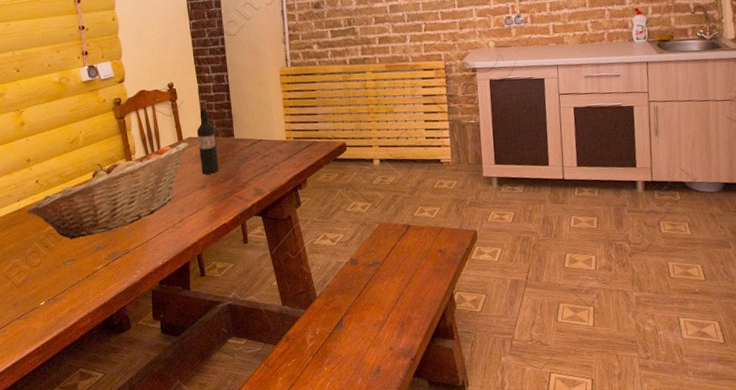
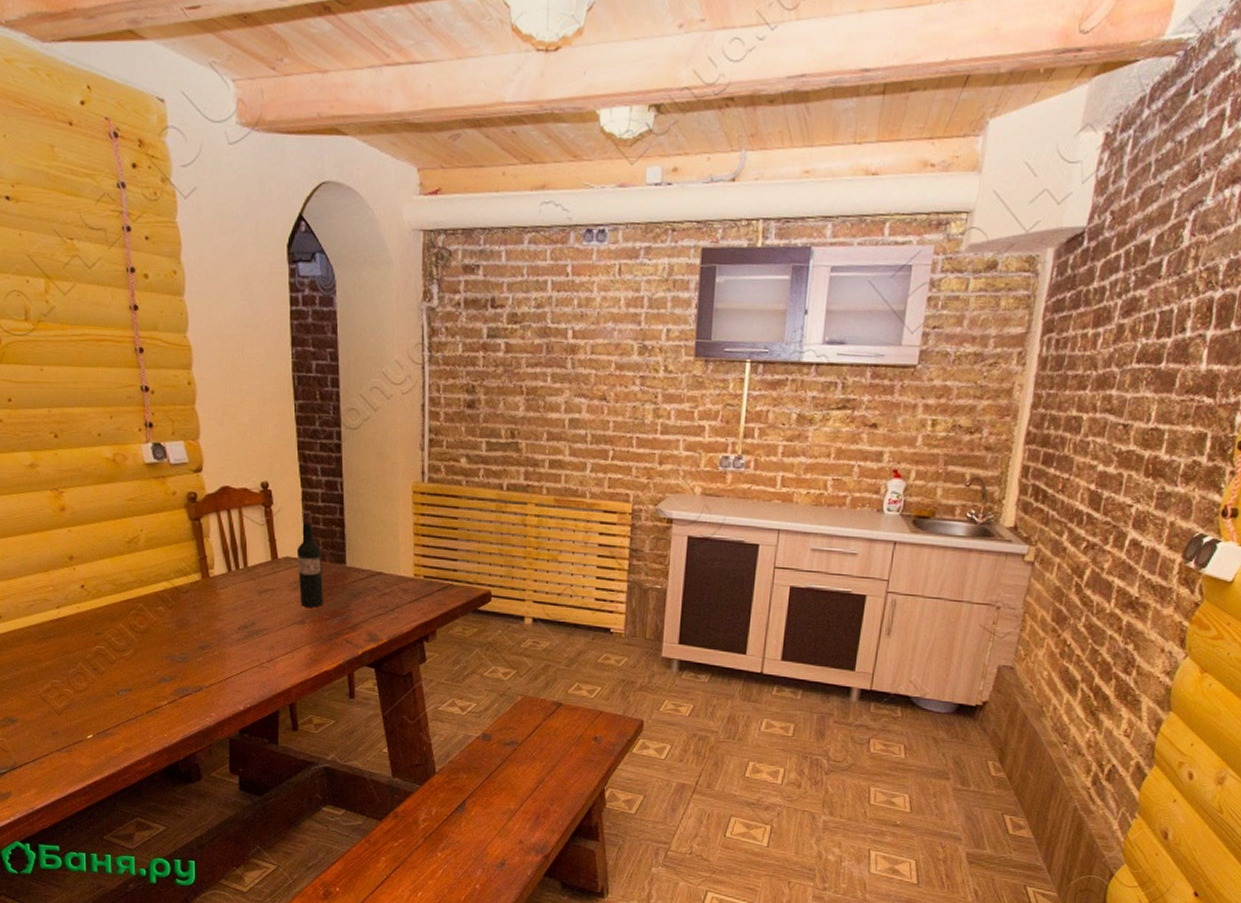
fruit basket: present [27,142,188,240] -> none [69,562,285,665]

